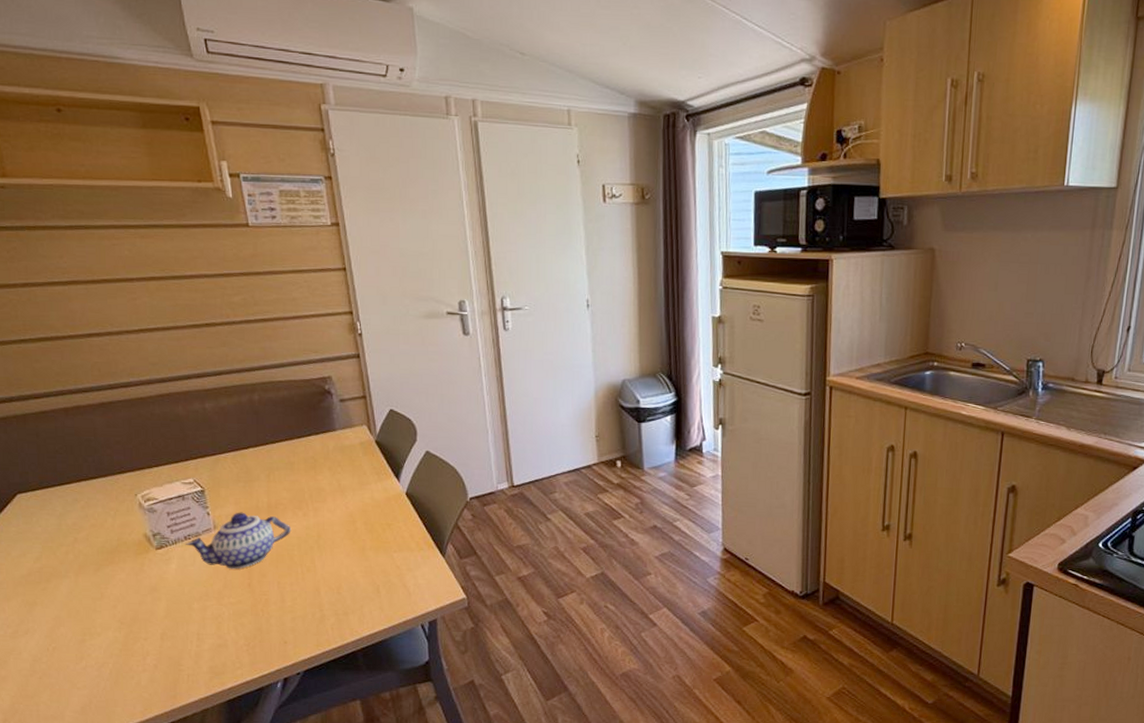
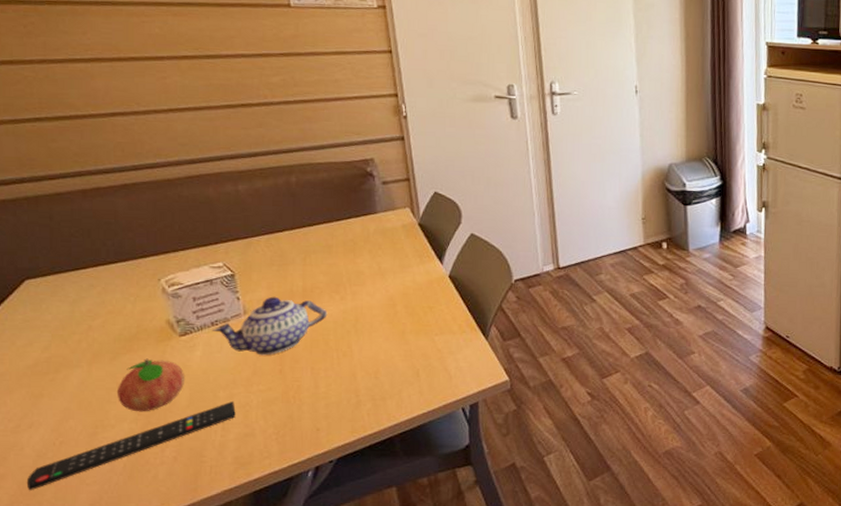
remote control: none [25,612,209,693] -> present [26,400,236,491]
fruit: none [101,570,163,622] -> present [116,358,186,412]

